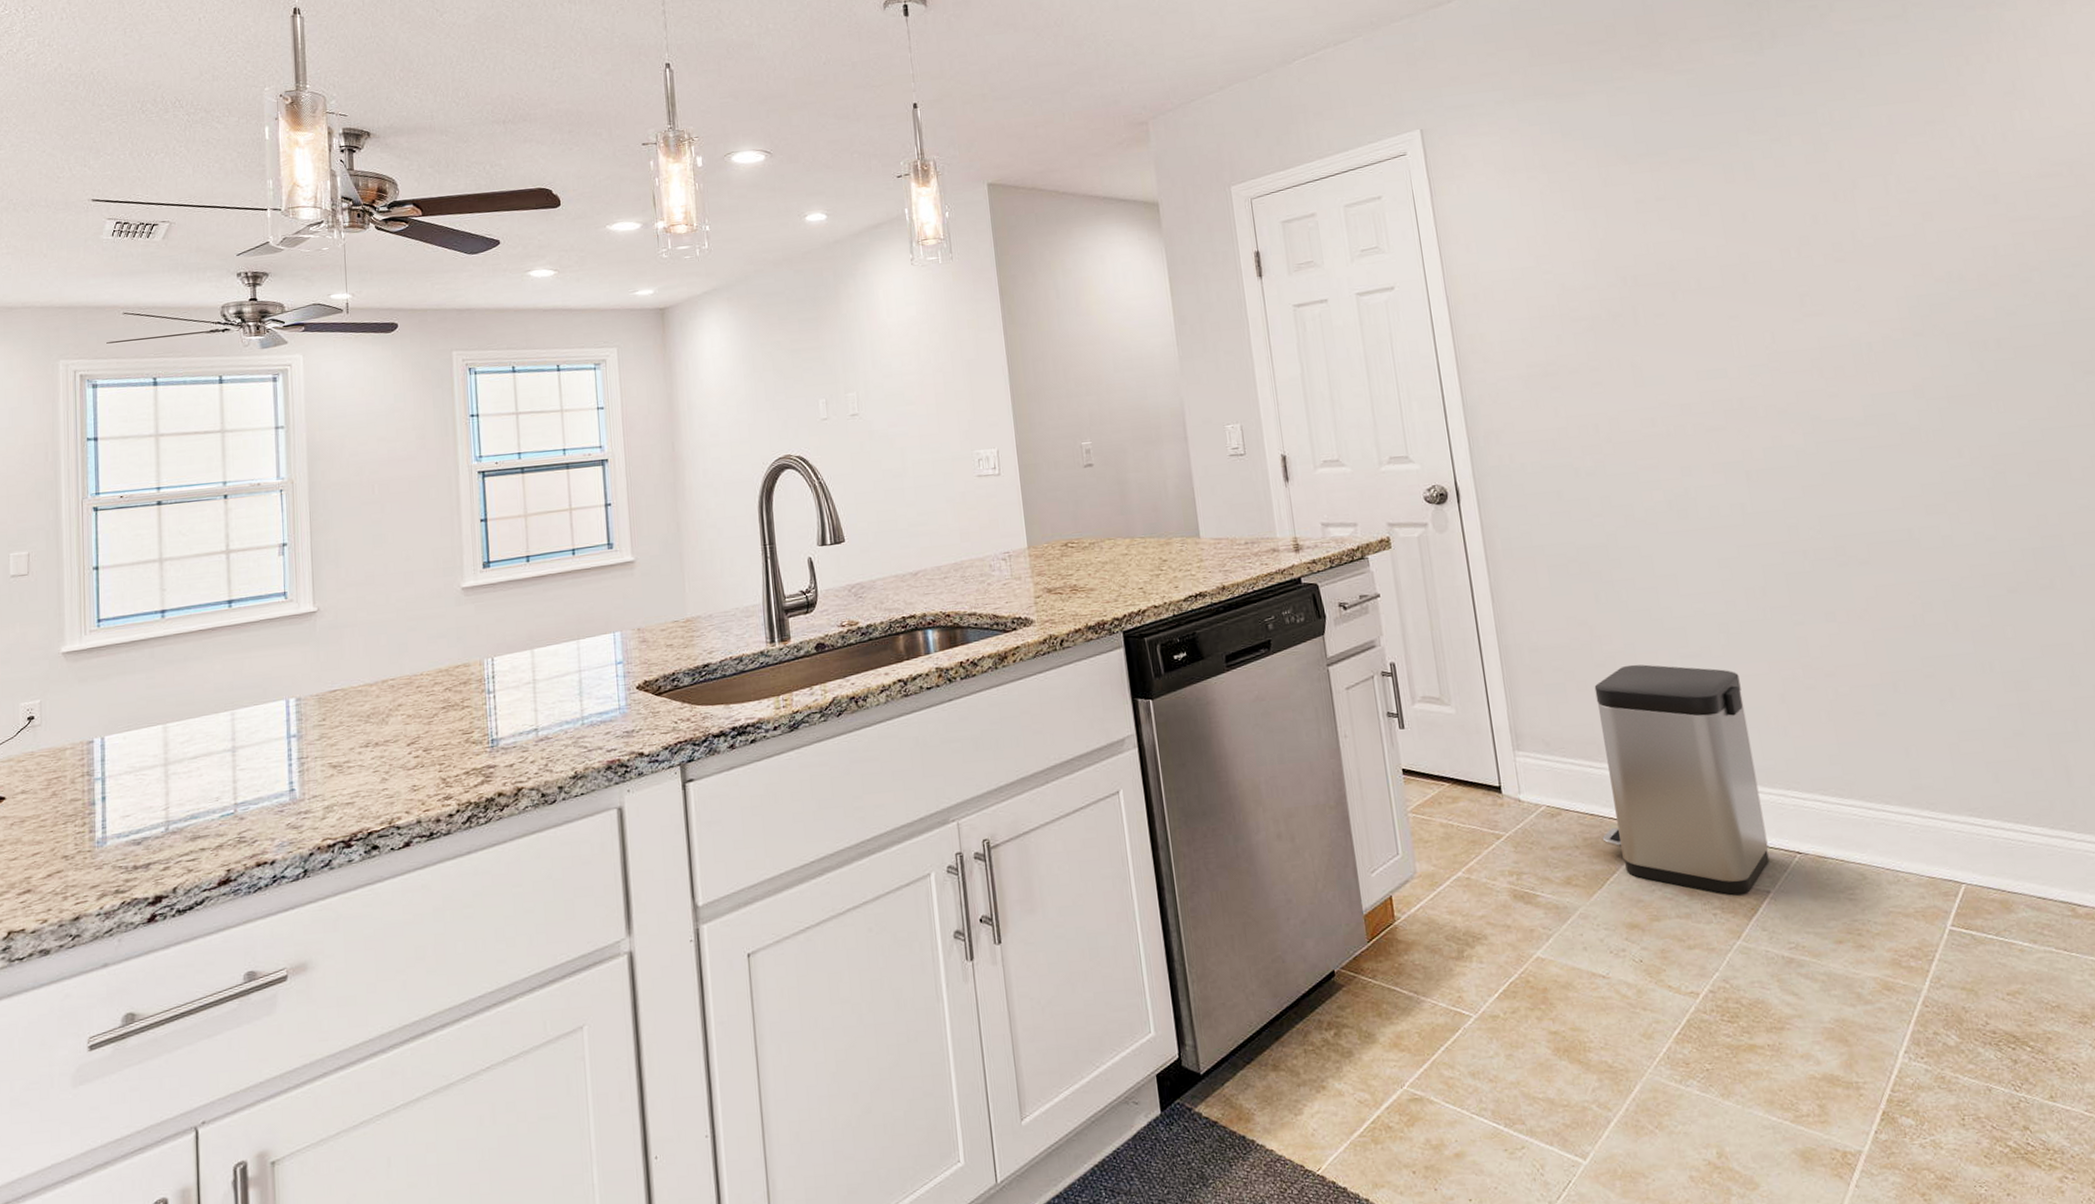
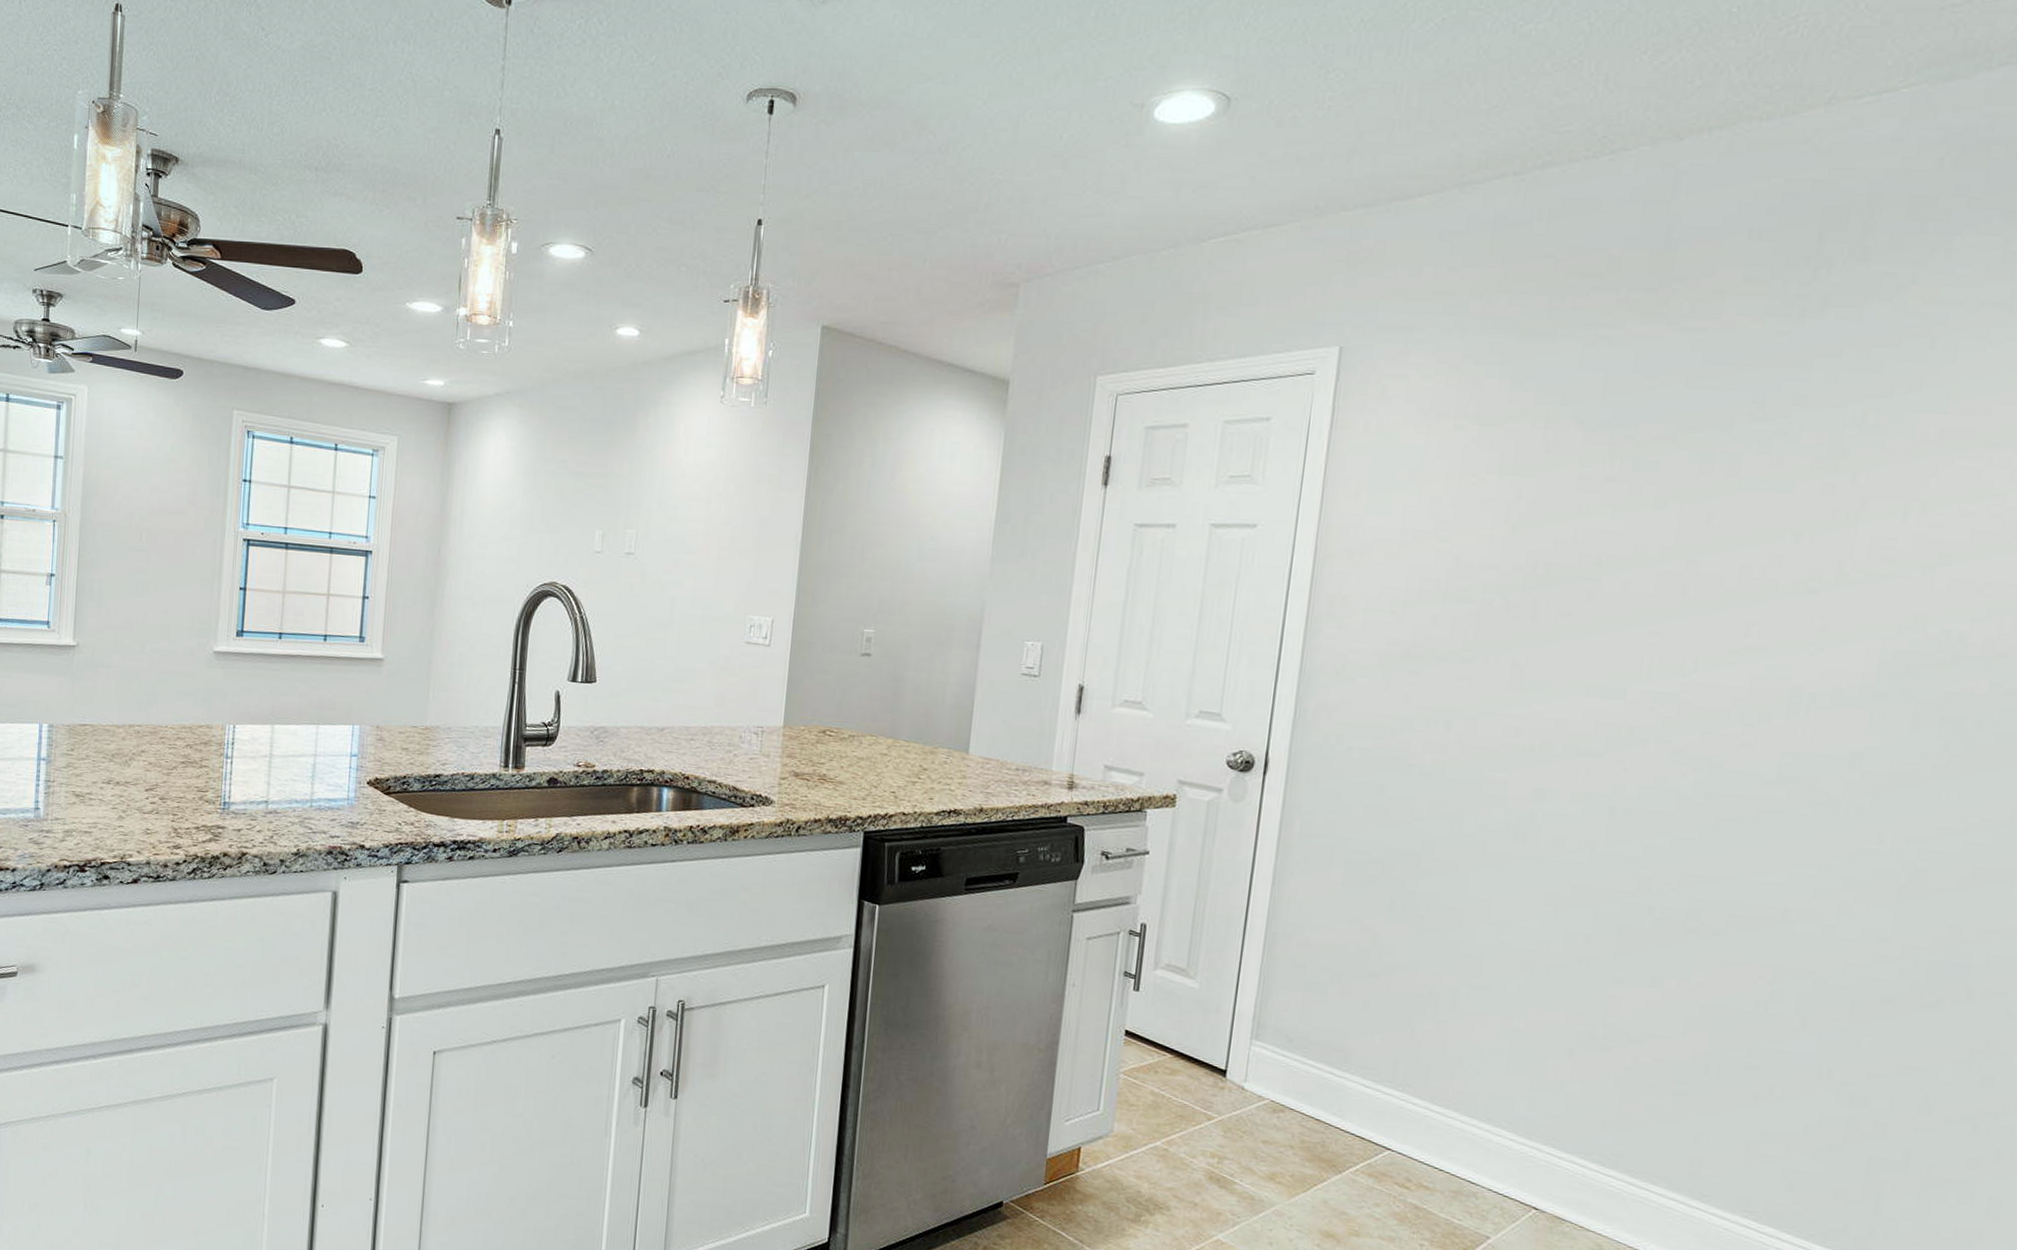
pedal bin: present [1594,664,1769,895] -> none [1321,981,1528,1234]

